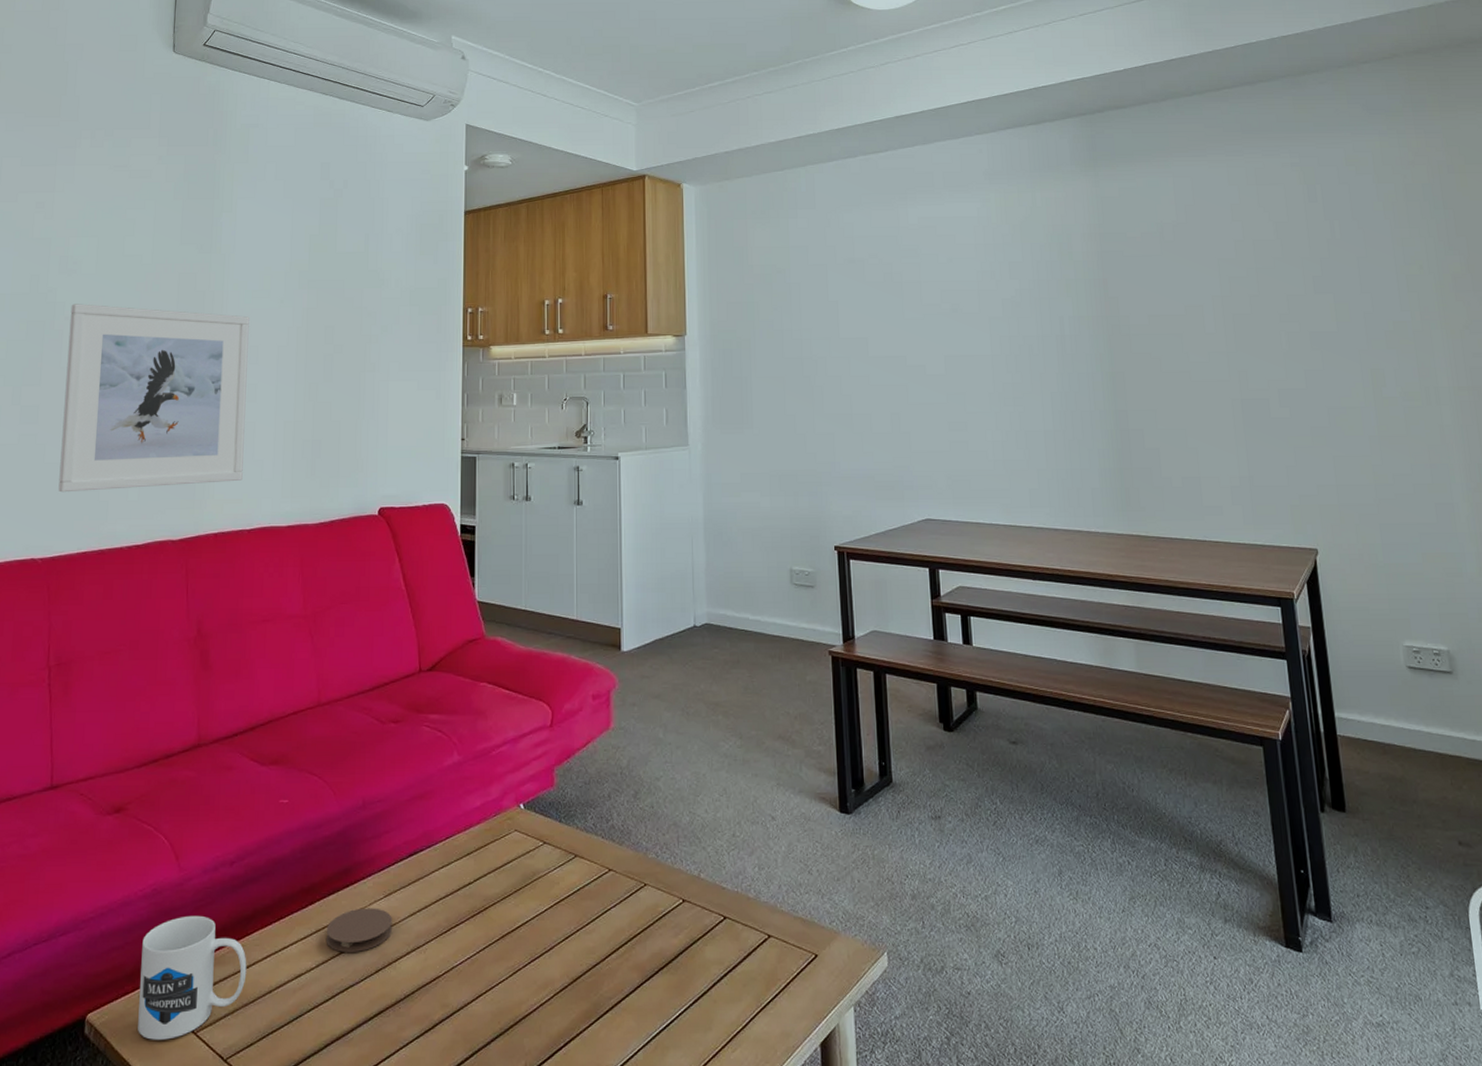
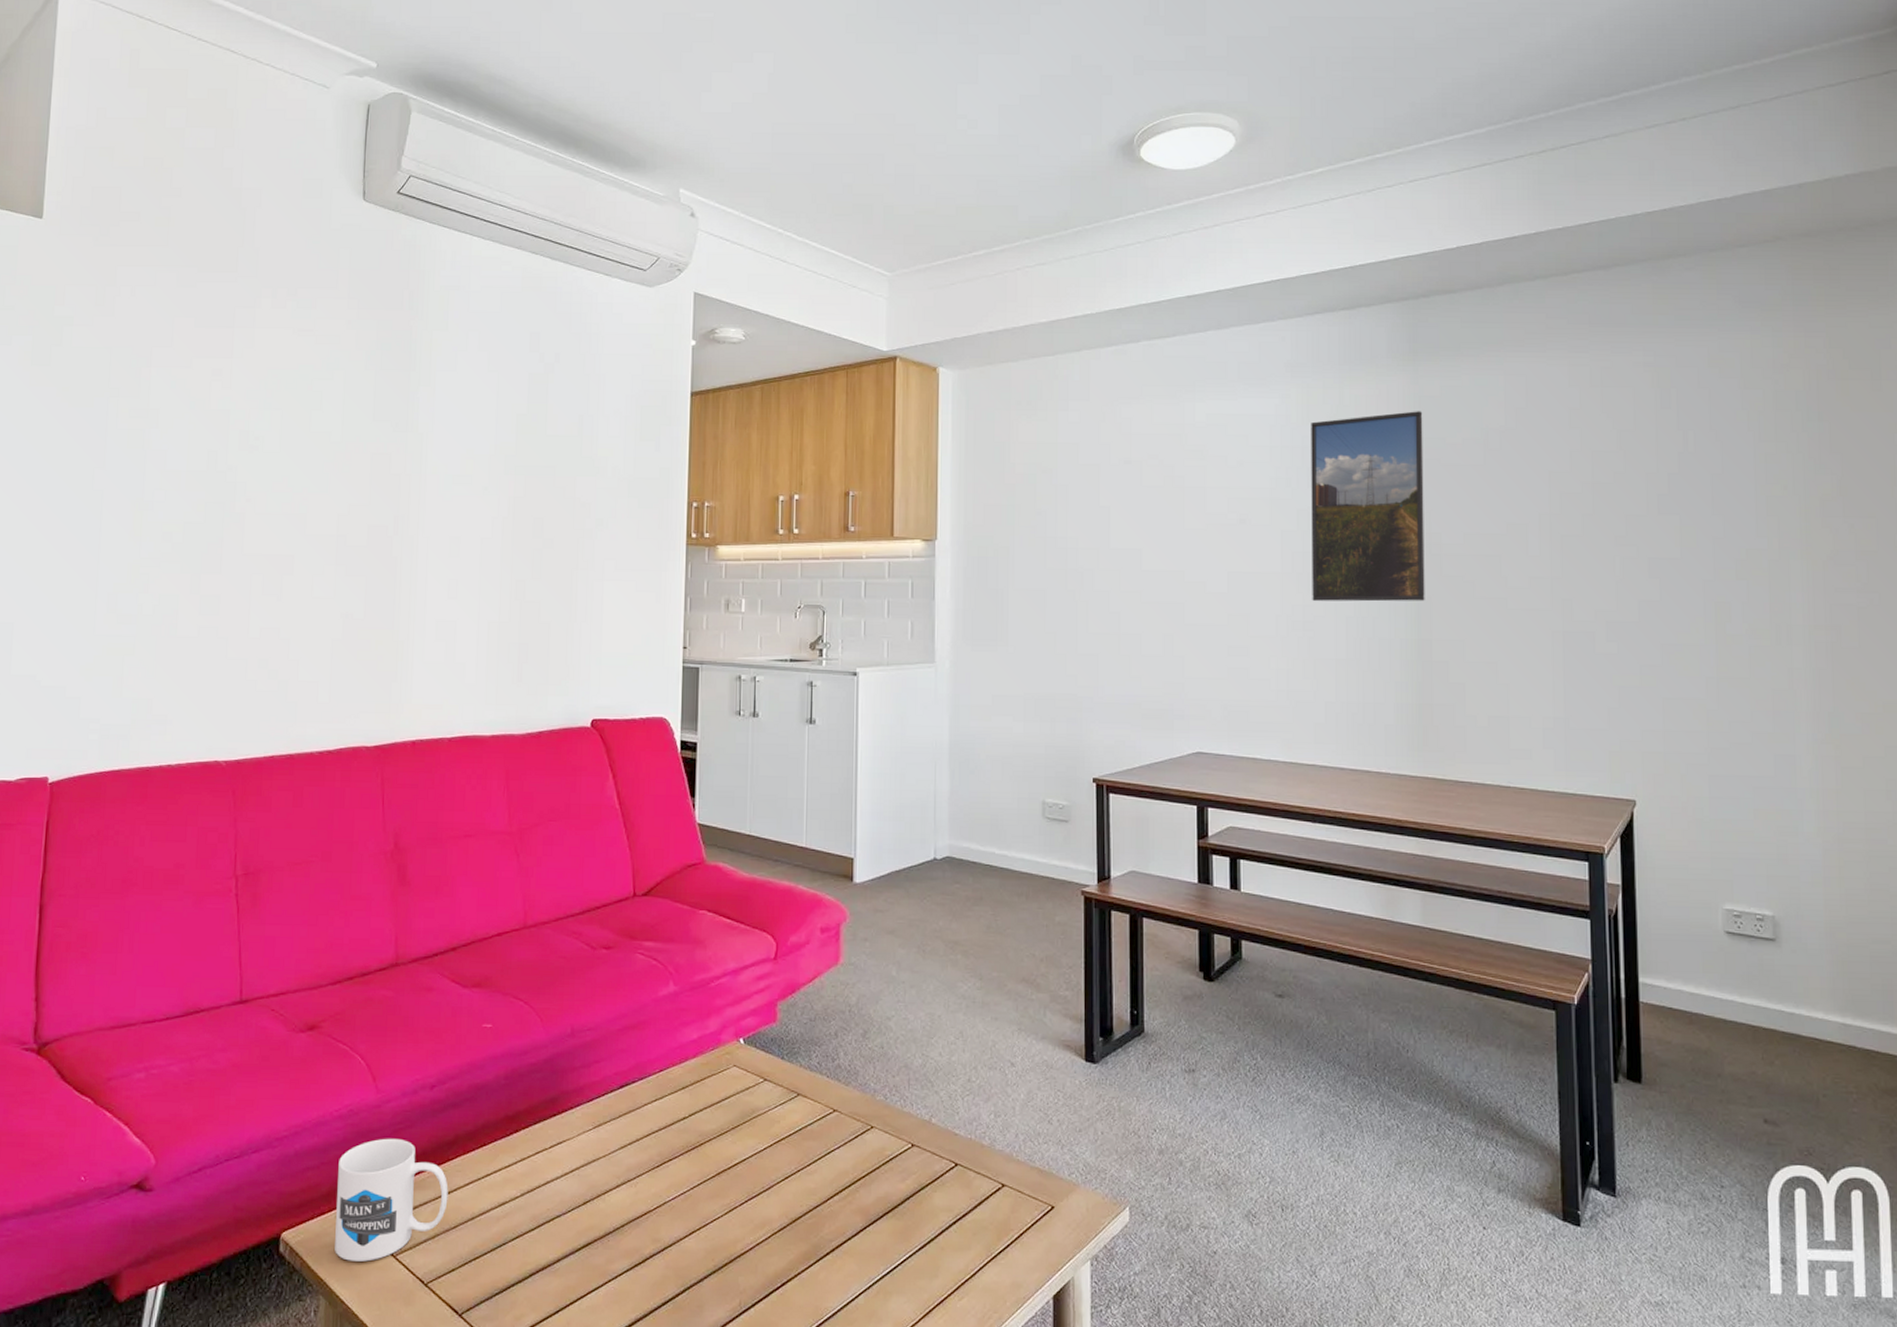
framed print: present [58,304,249,493] -> none [242,484,450,691]
coaster: present [326,908,392,952] -> none [531,1138,602,1183]
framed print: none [1009,210,1119,379] -> present [1311,411,1425,602]

